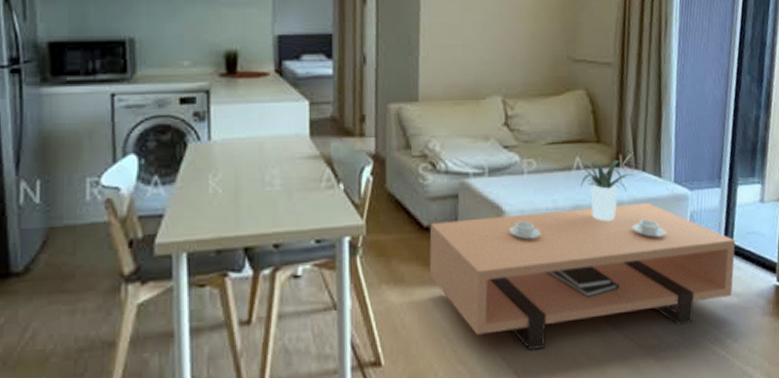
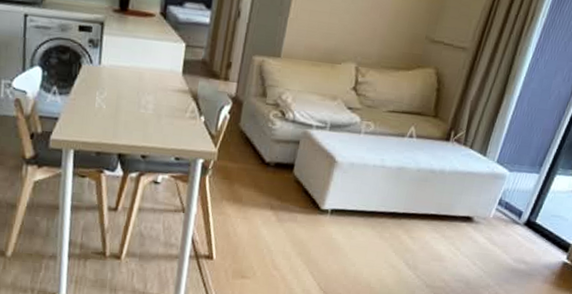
coffee table: present [429,202,736,350] -> none [263,160,539,277]
potted plant: present [574,159,638,221] -> none [407,130,464,185]

